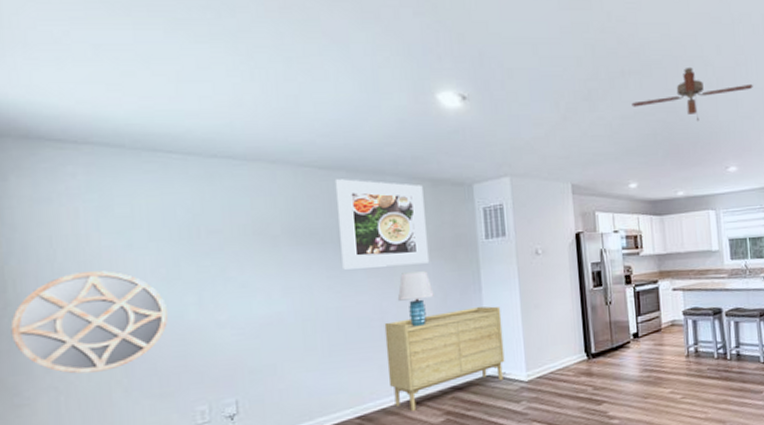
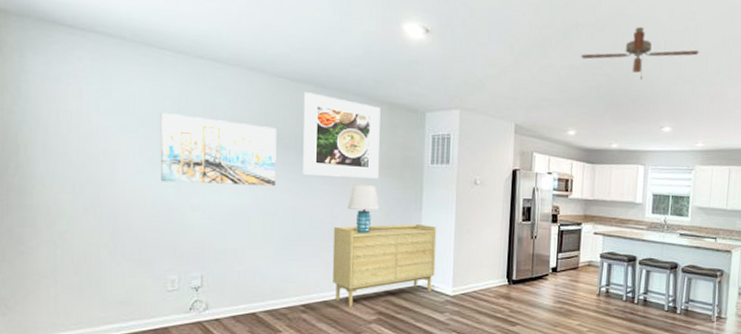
home mirror: present [10,271,168,374] -> none [21,146,150,234]
wall art: none [172,221,313,300] -> present [160,113,277,187]

